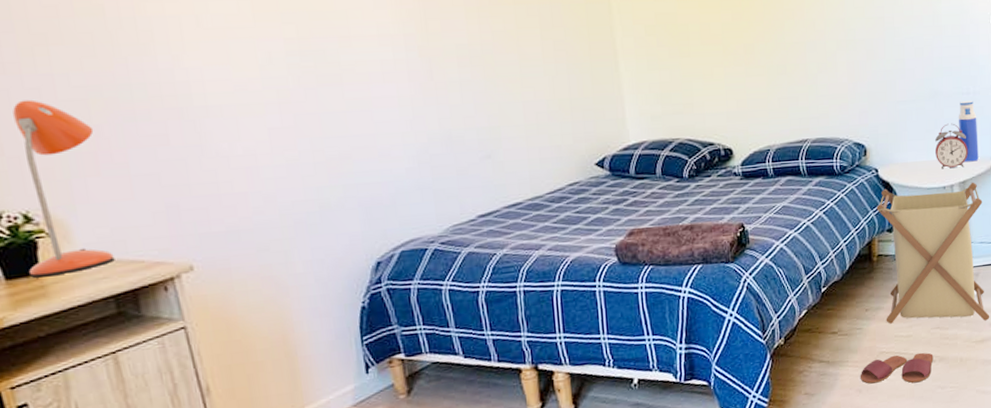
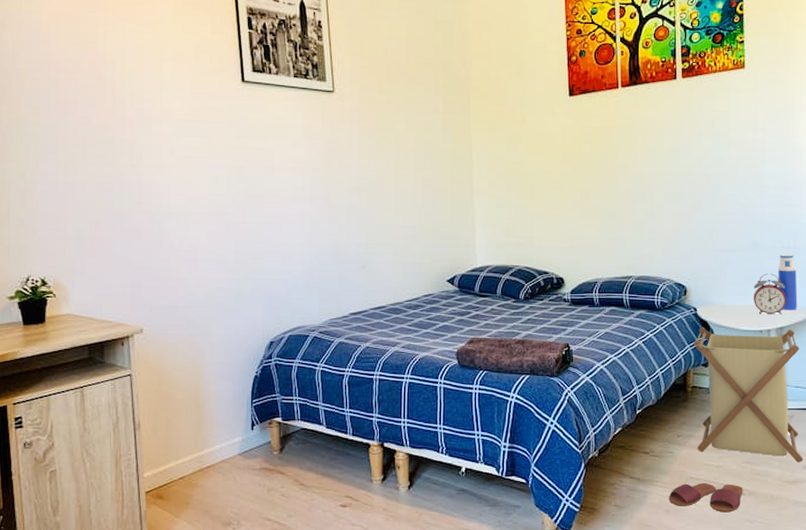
desk lamp: present [12,99,115,278] -> none [39,199,95,326]

